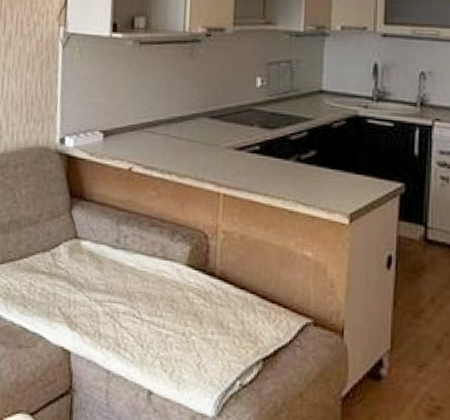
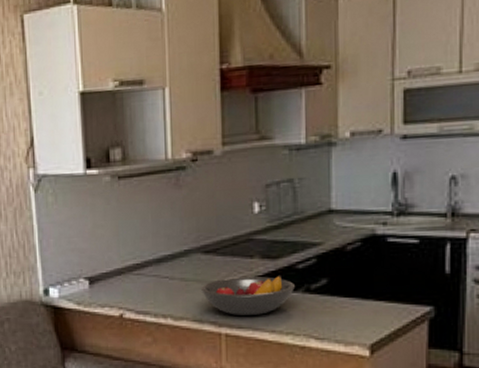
fruit bowl: none [204,142,287,179] -> present [200,275,294,315]

